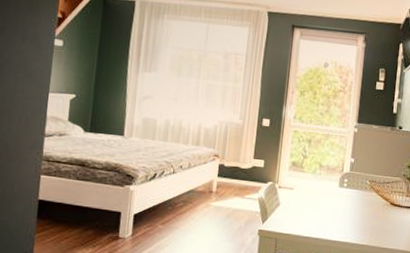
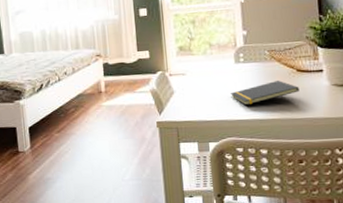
notepad: none [330,209,390,228] -> present [231,81,300,106]

